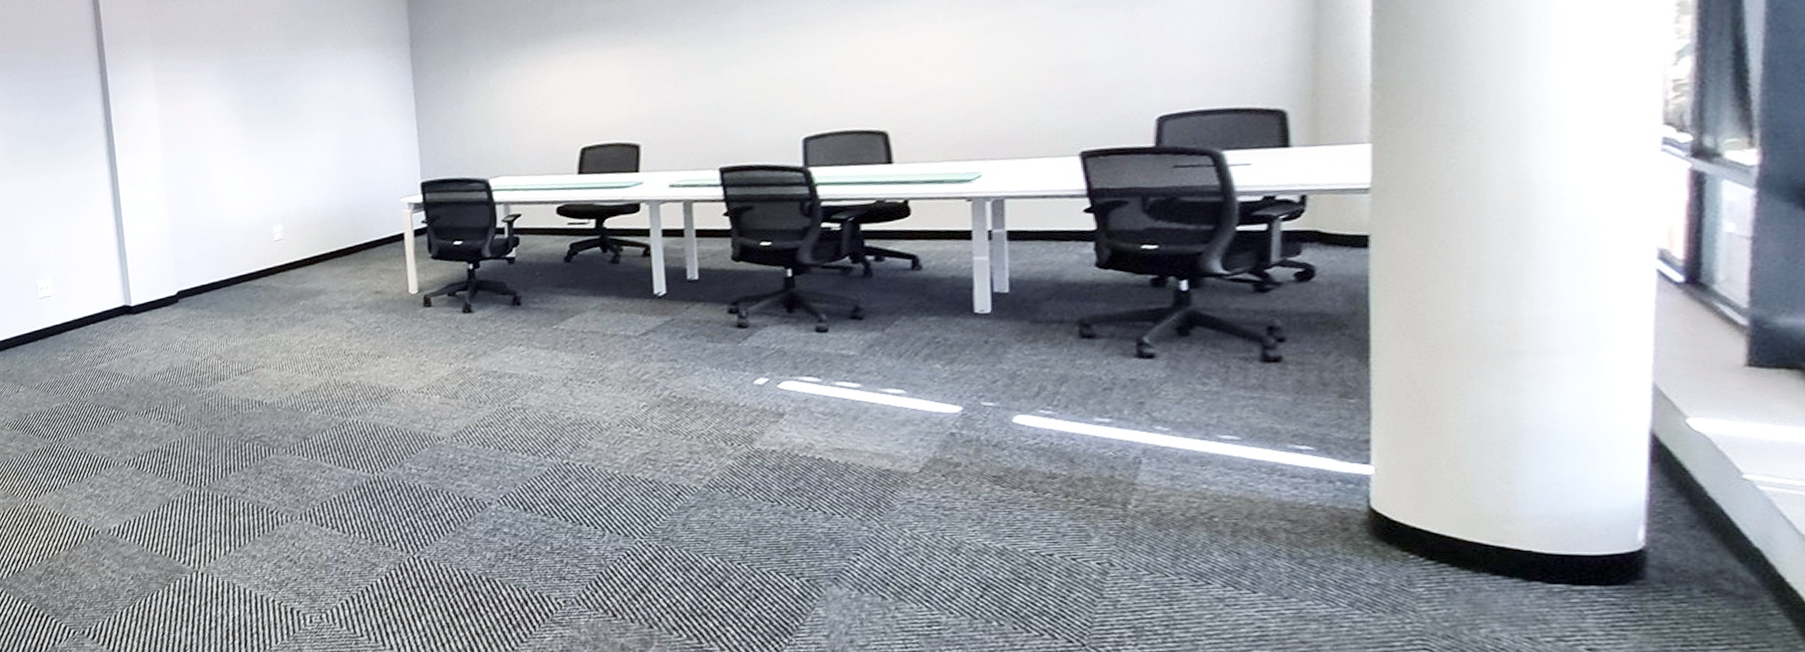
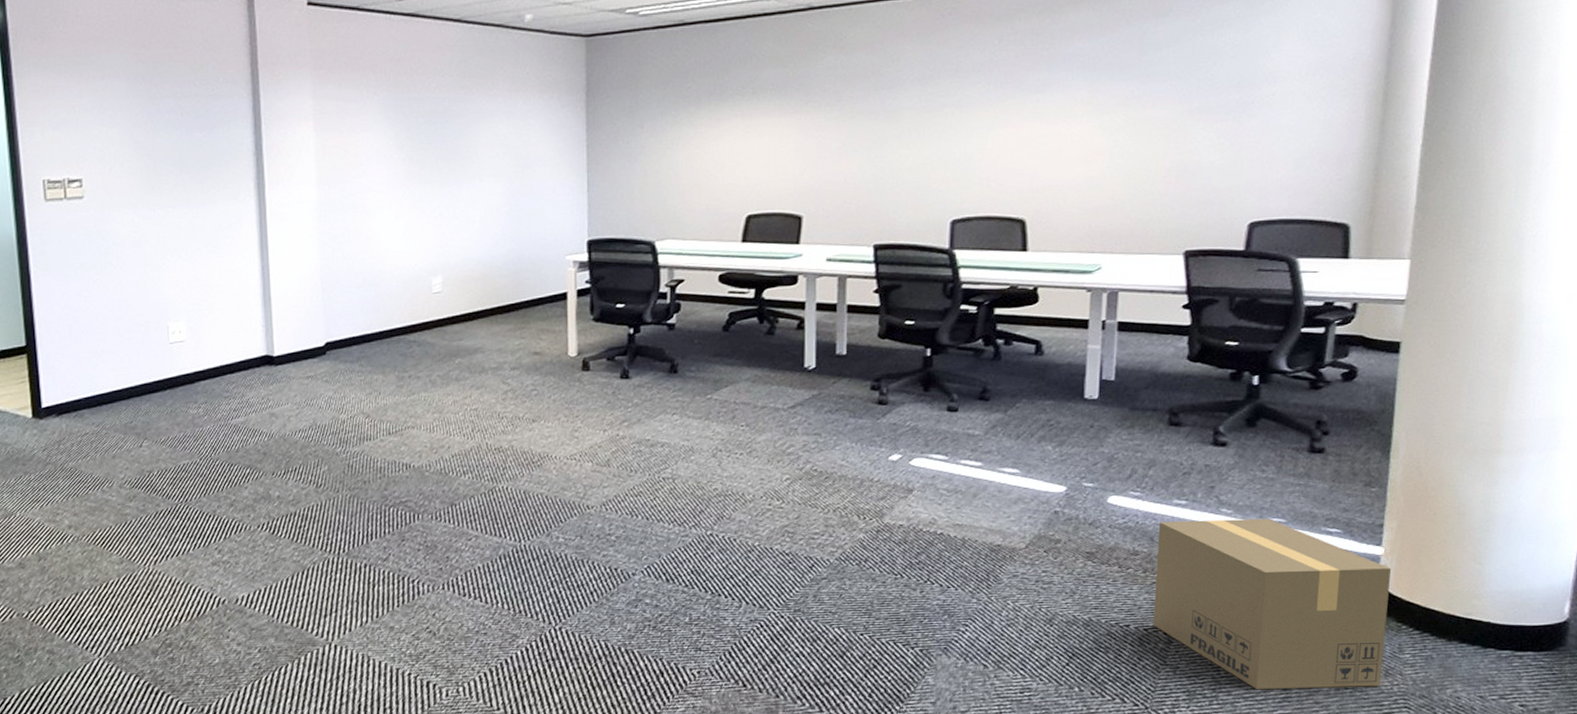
cardboard box: none [1078,436,1388,626] -> present [1153,518,1391,689]

